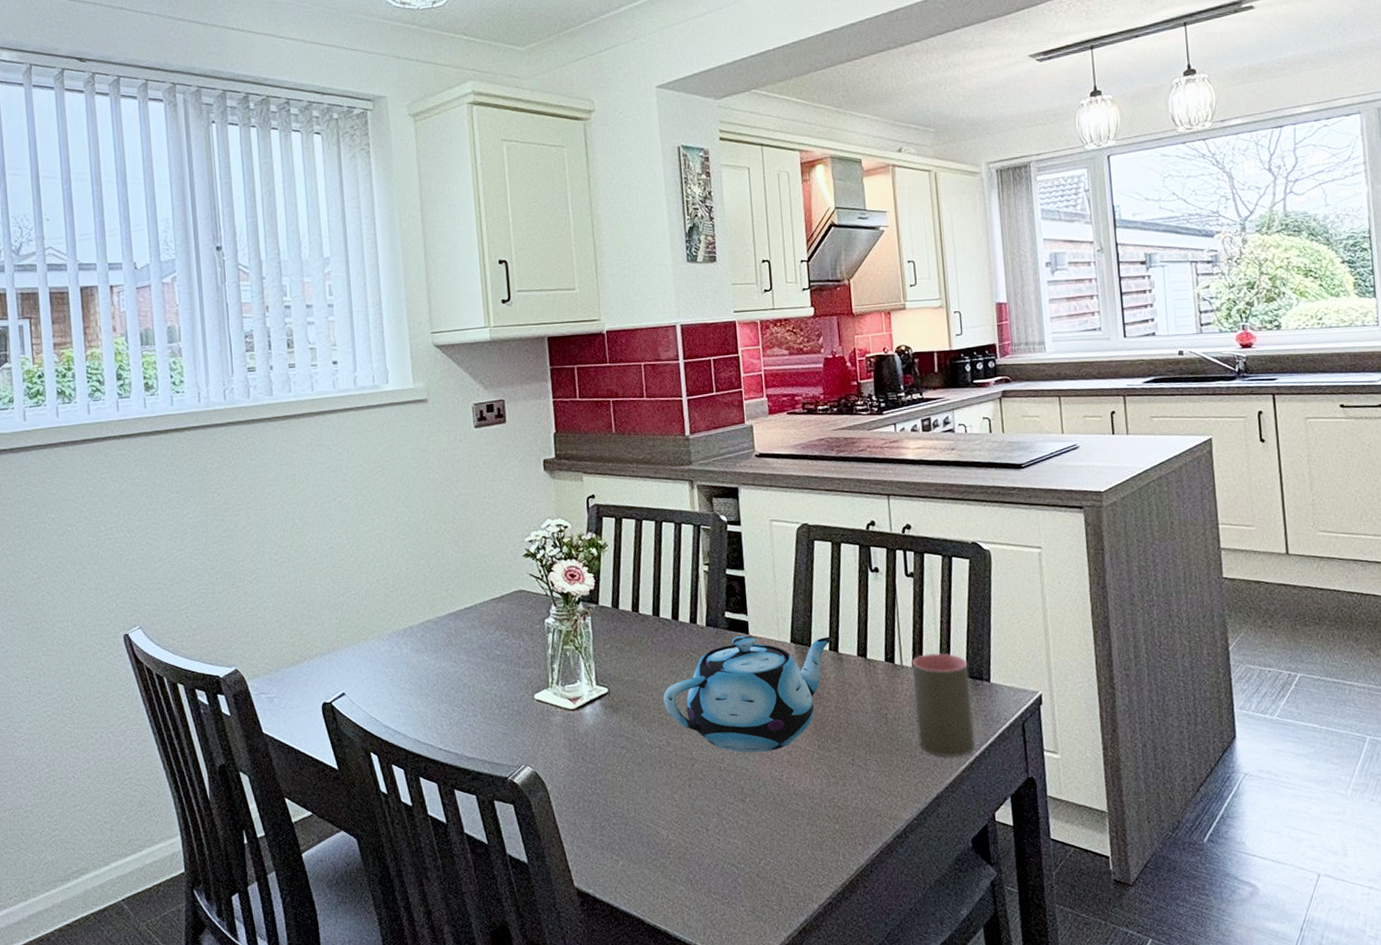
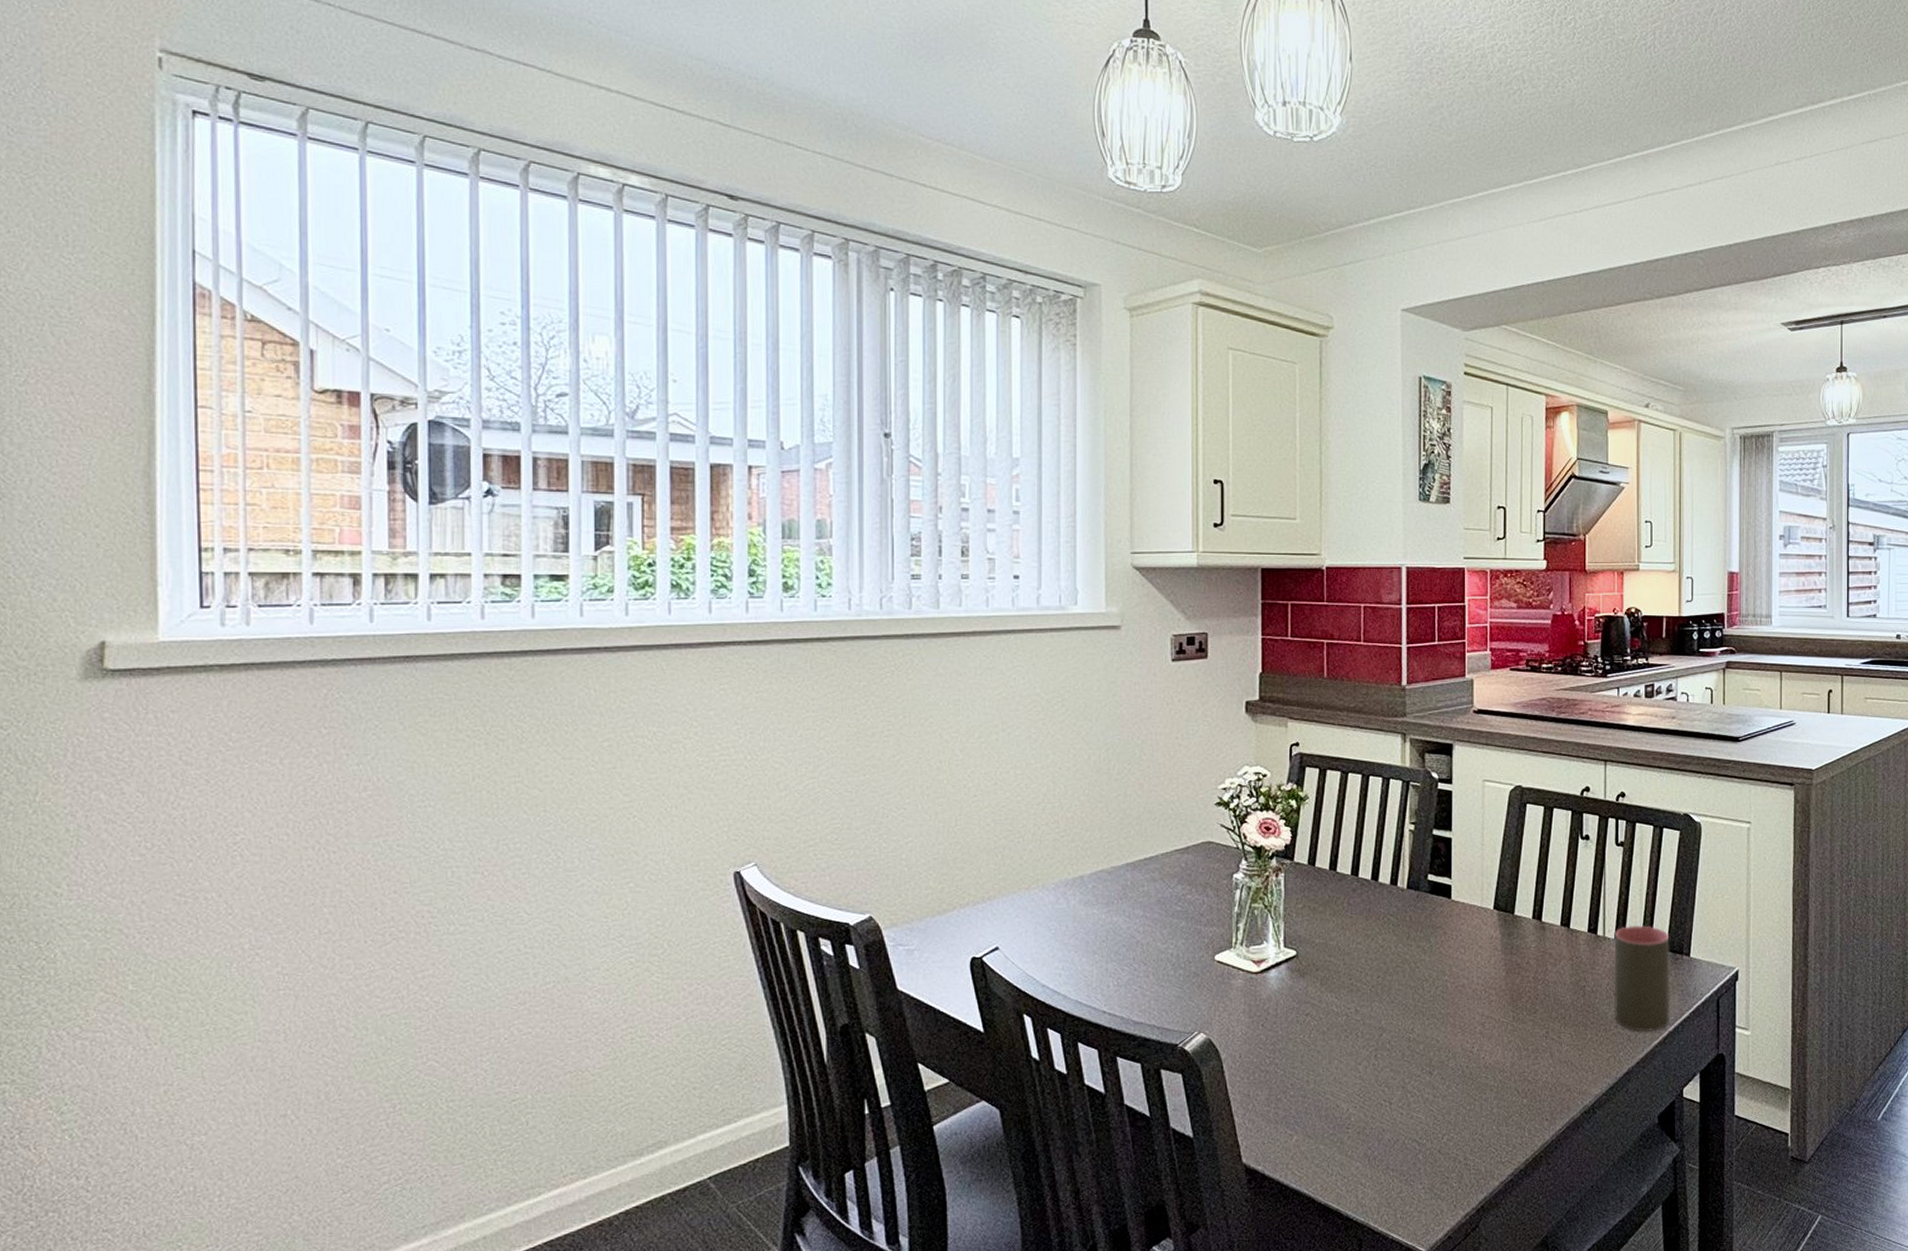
teapot: present [663,635,833,753] -> none [1356,900,1538,1024]

